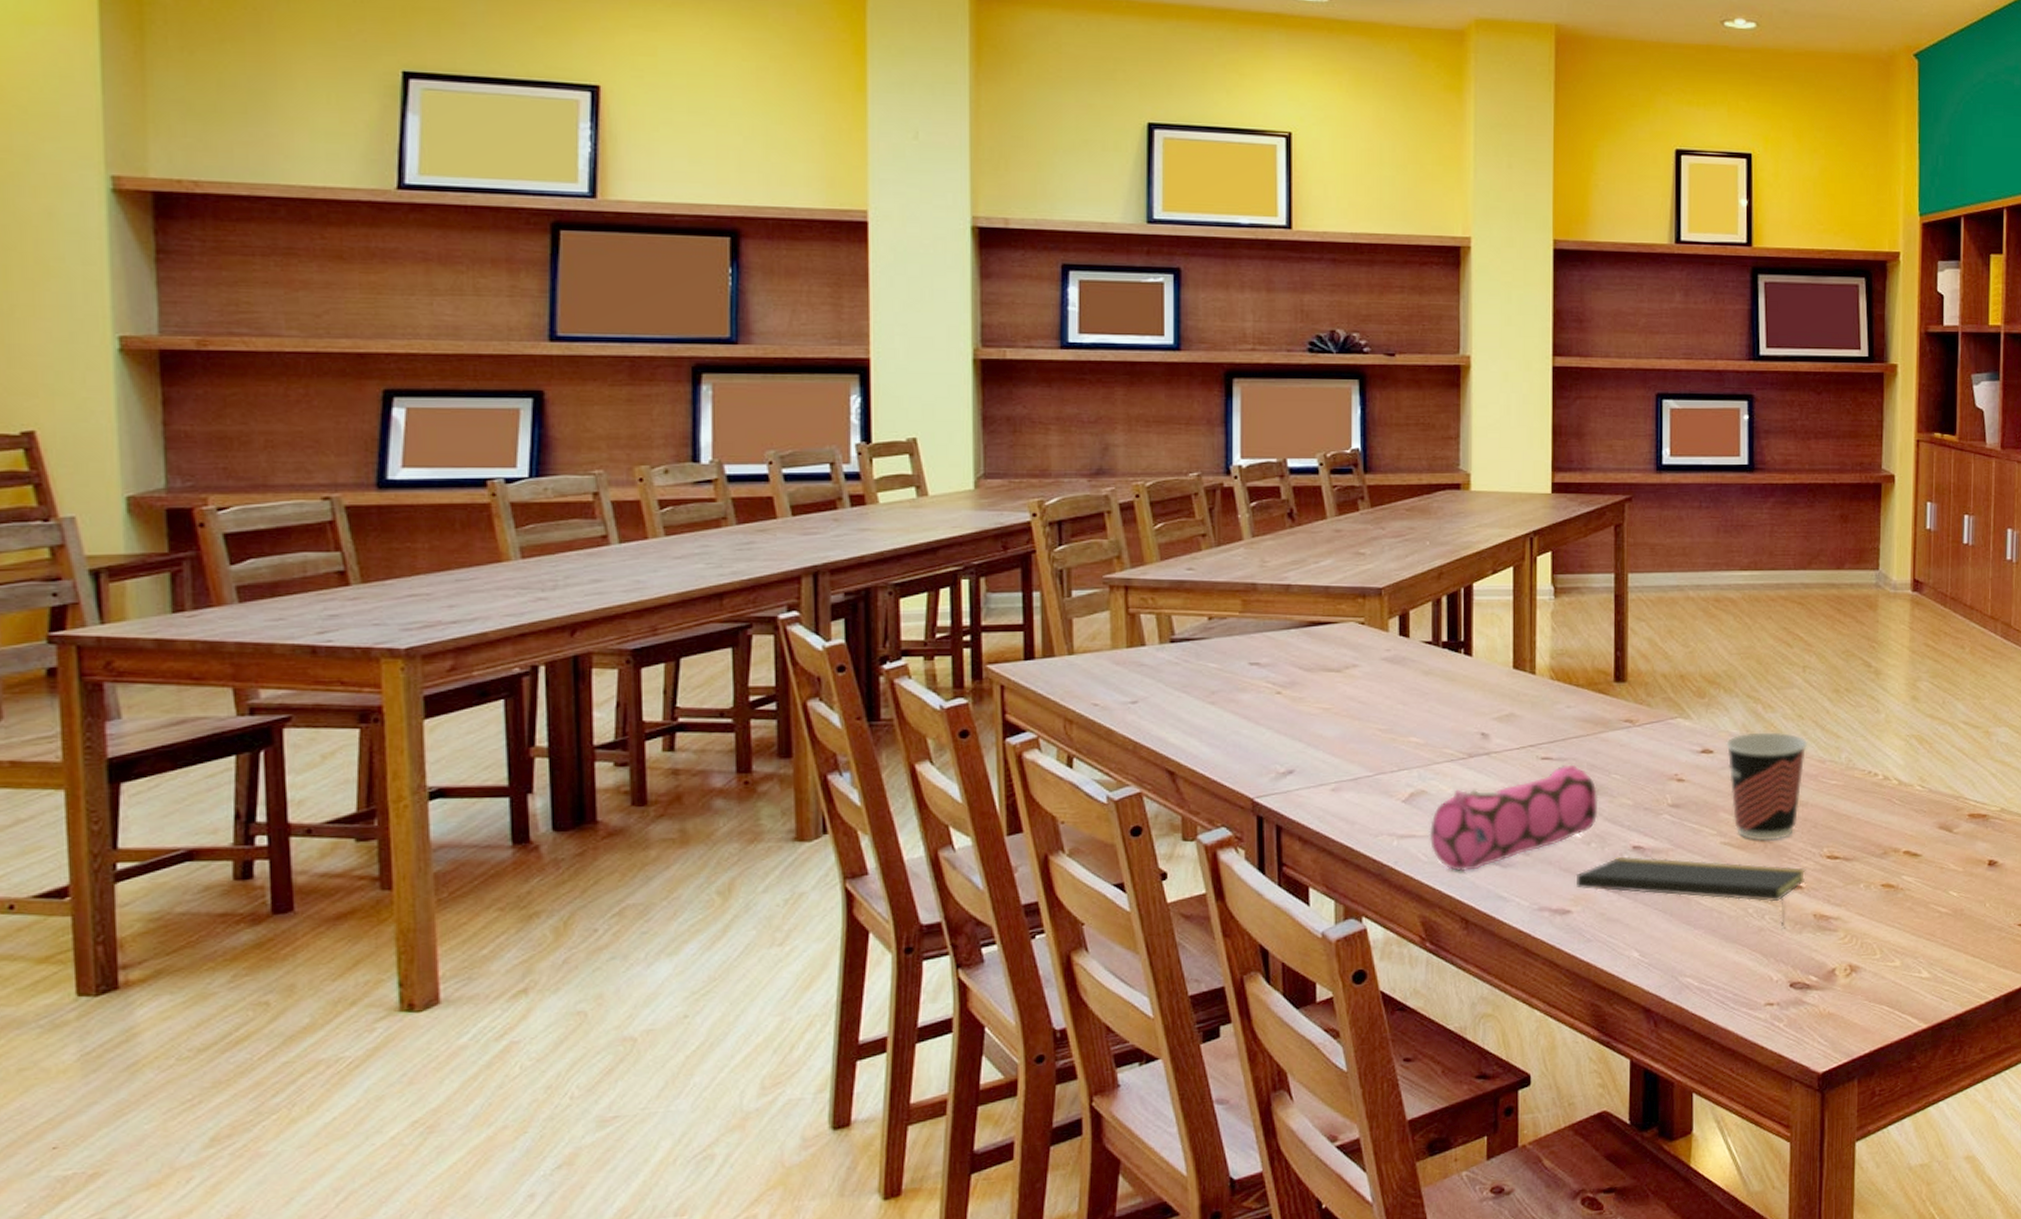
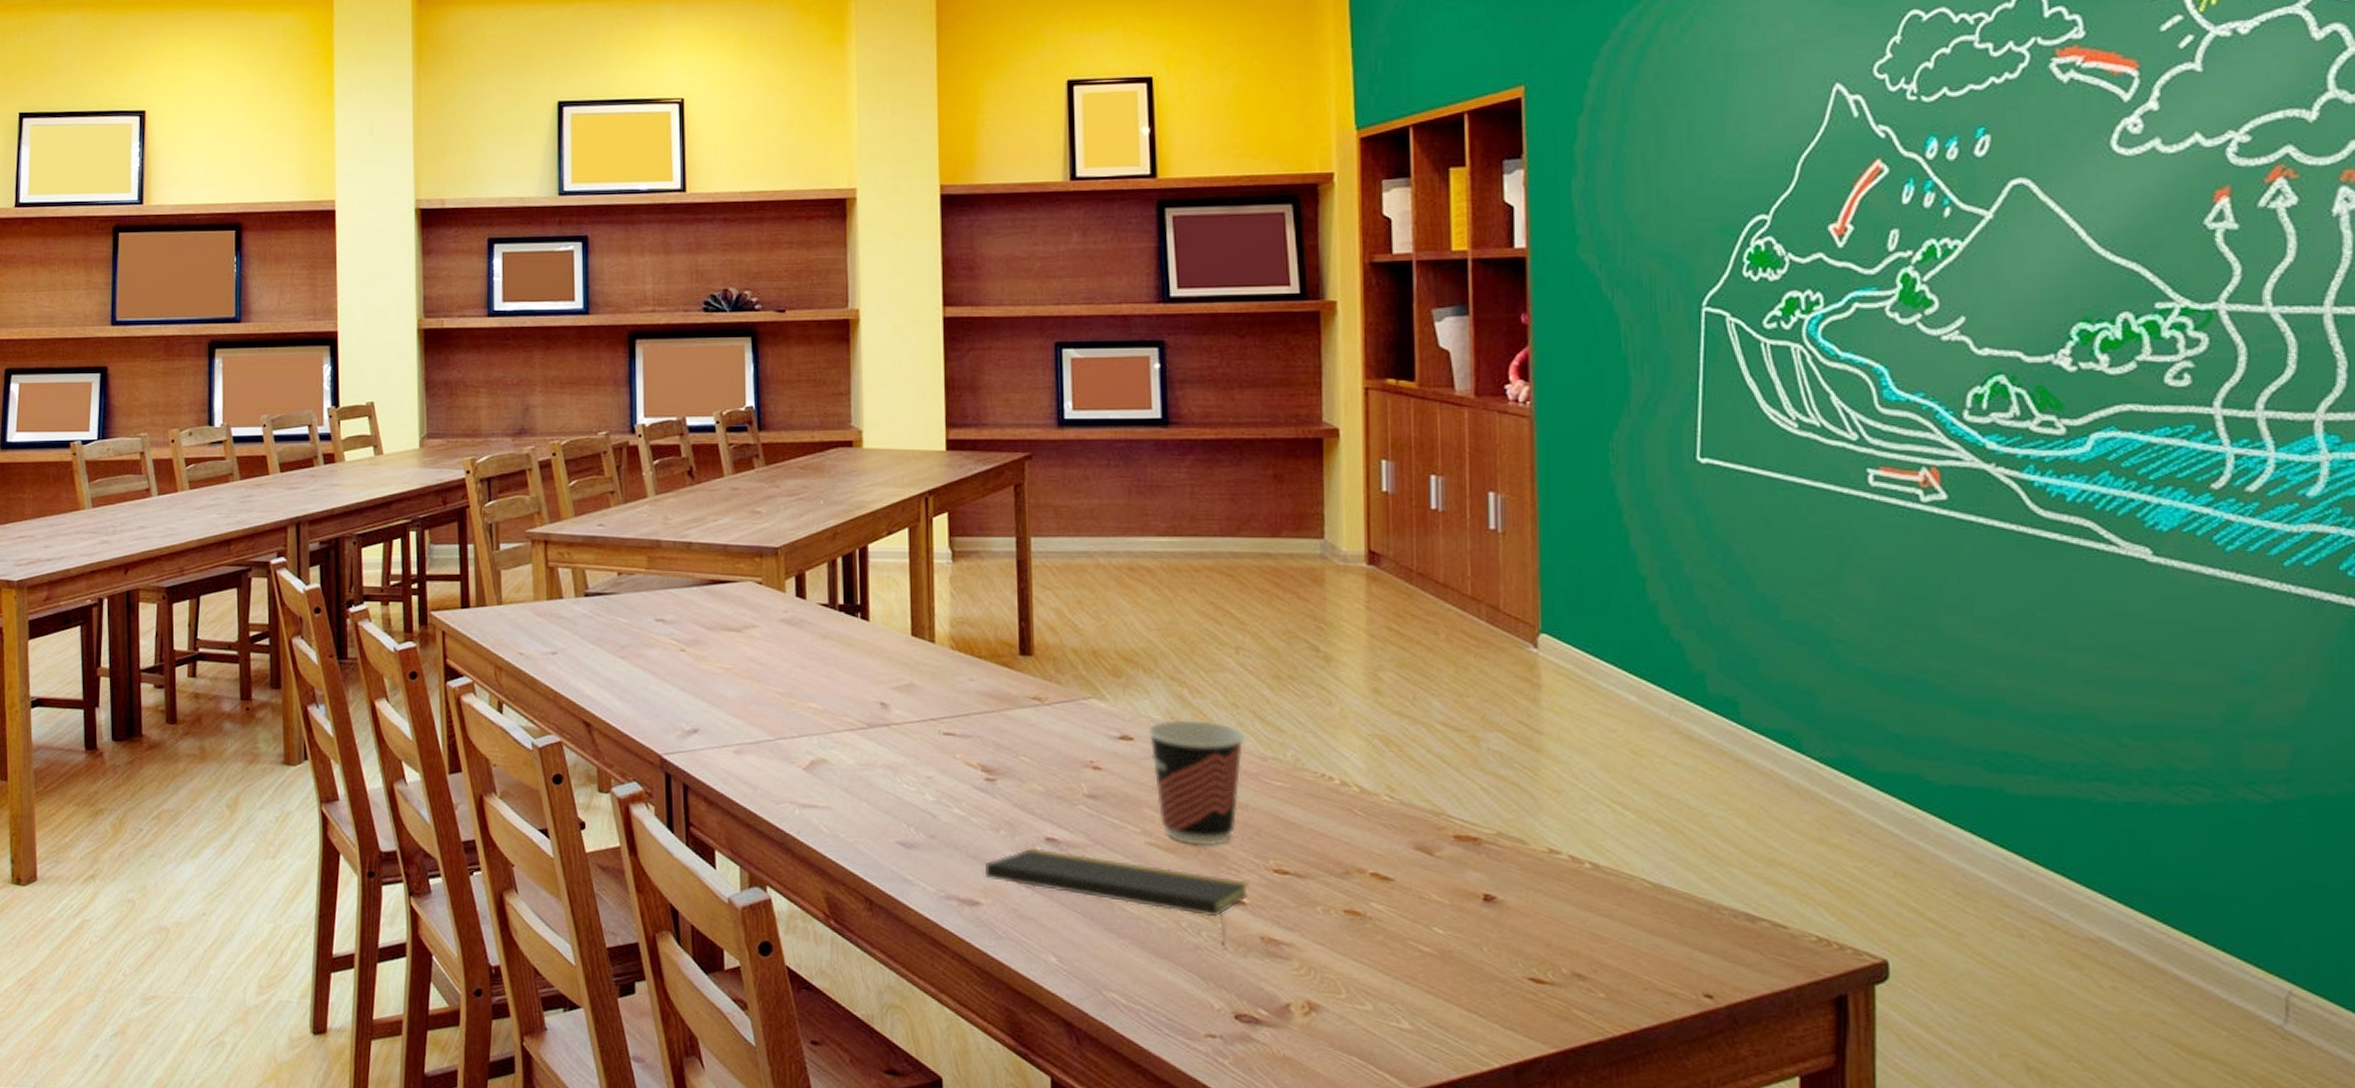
pencil case: present [1429,764,1599,872] -> none [830,742,1007,849]

